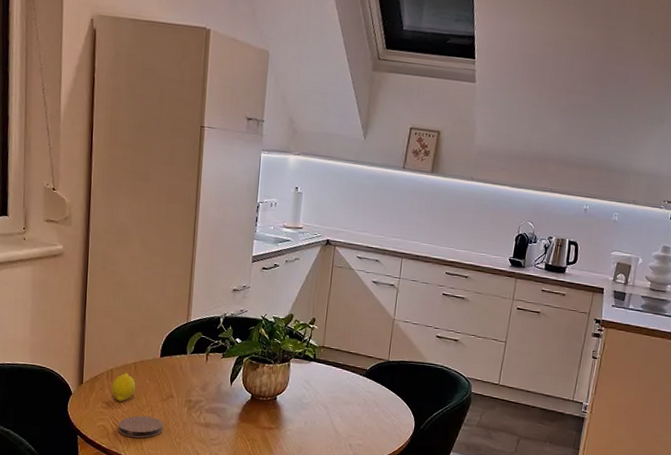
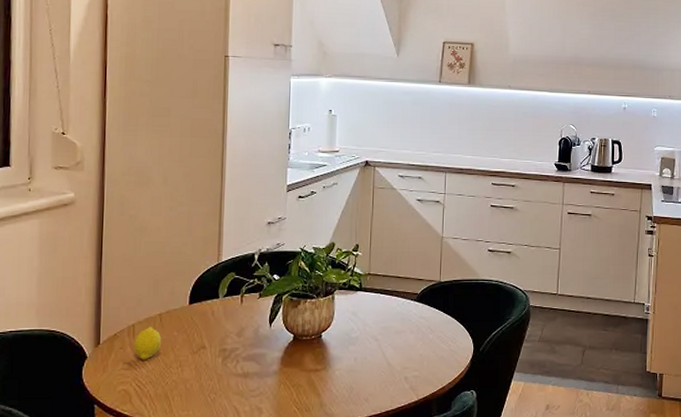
coaster: present [117,415,163,439] -> none [141,373,195,400]

